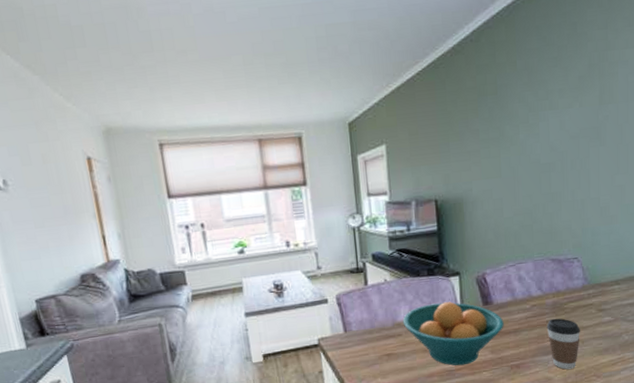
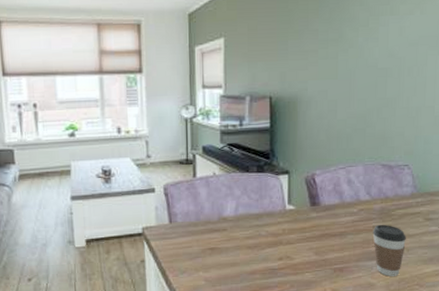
fruit bowl: present [402,302,504,366] -> none [228,200,330,265]

